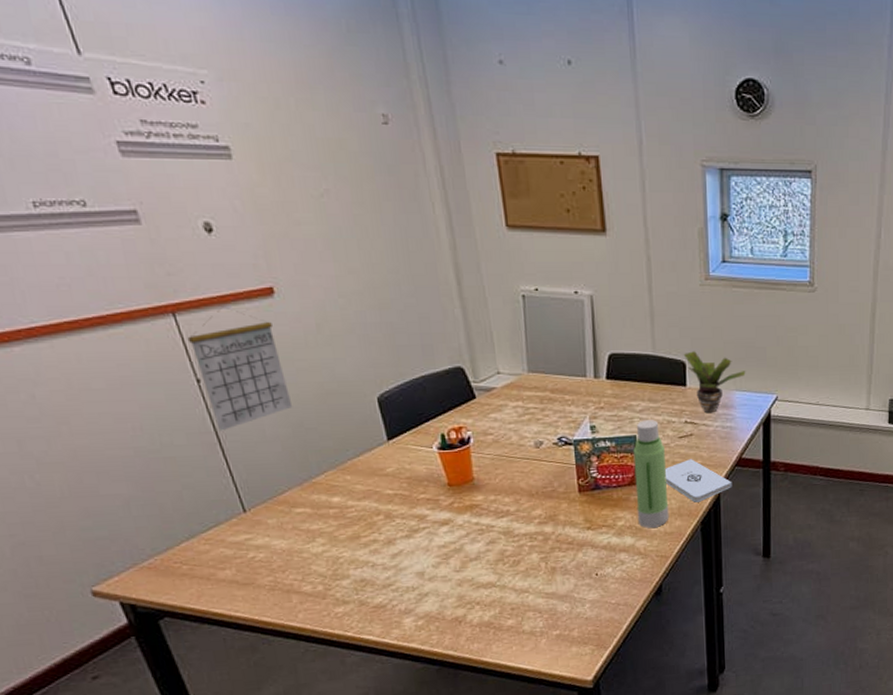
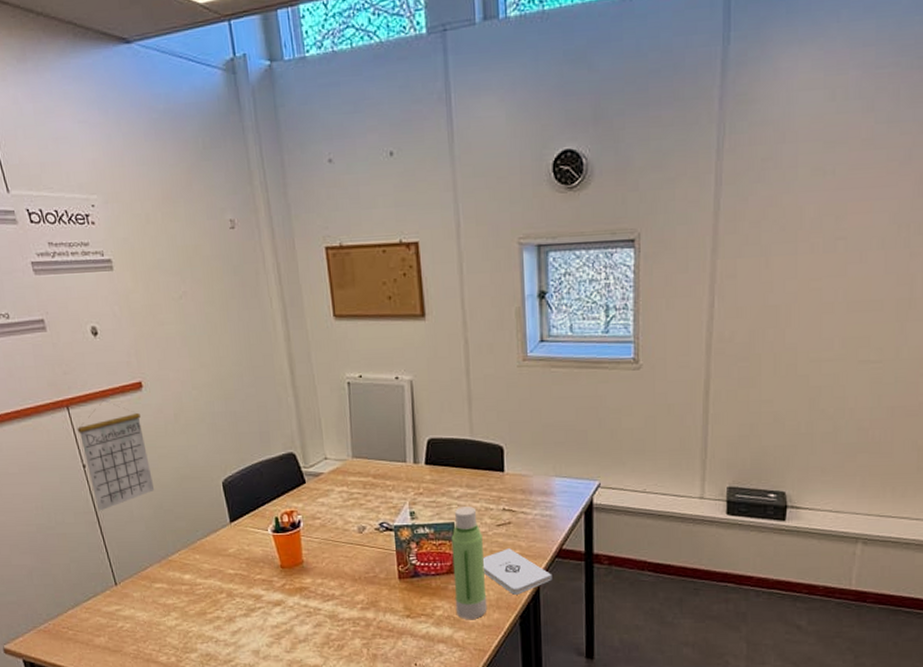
potted plant: present [683,351,746,414] -> none [501,435,566,501]

